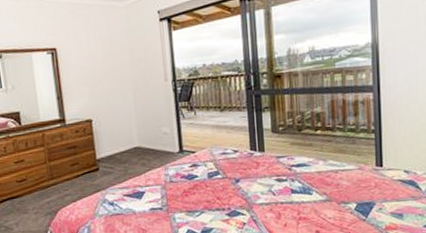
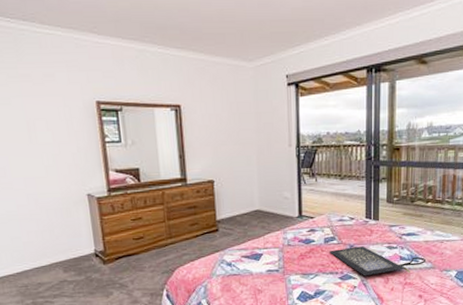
clutch bag: none [214,179,321,212] -> present [329,245,427,276]

